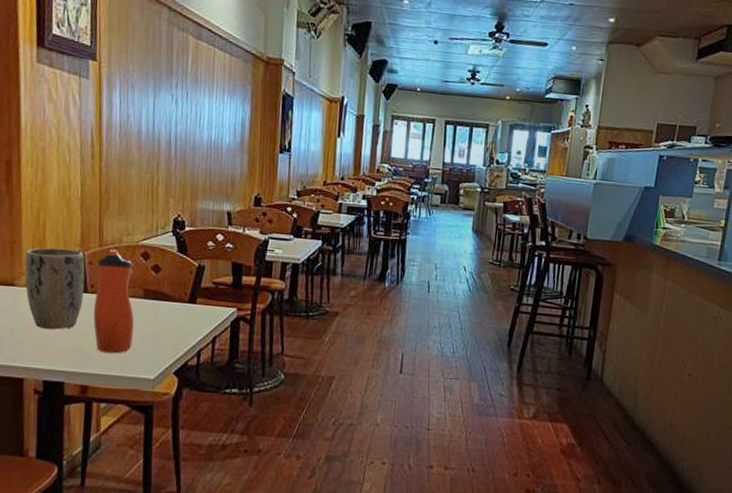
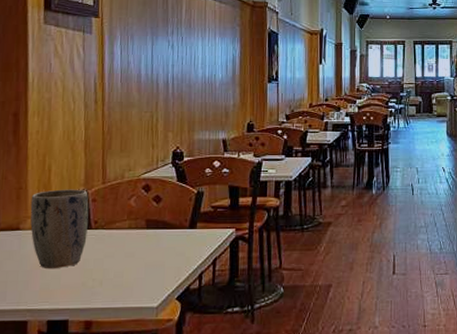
water bottle: present [93,249,134,354] -> none [97,185,137,286]

